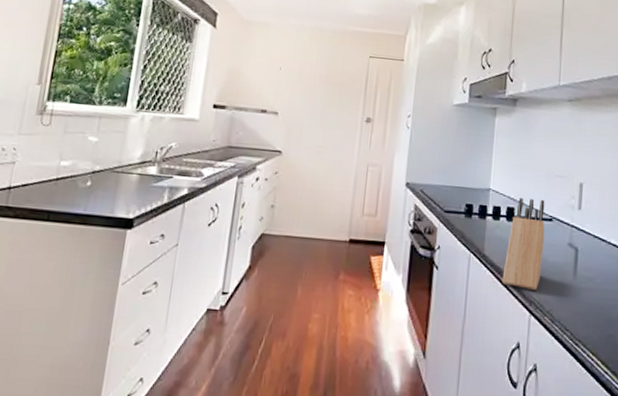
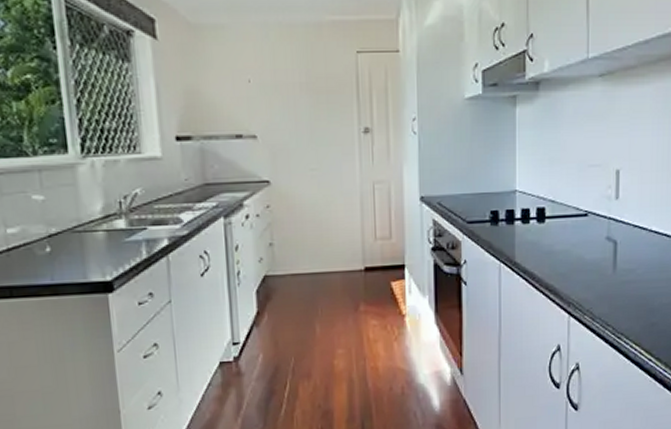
knife block: present [502,198,545,290] -> none [537,195,580,291]

